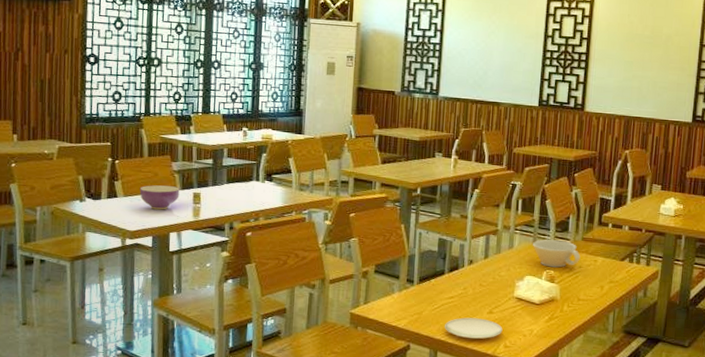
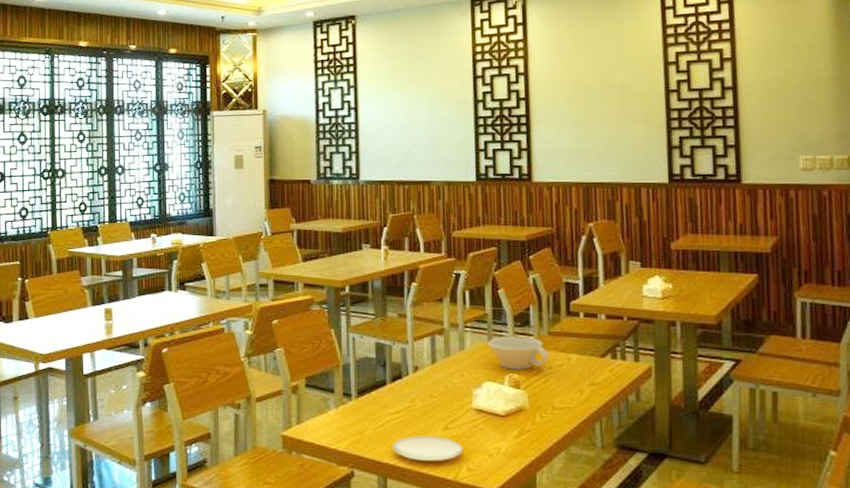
bowl: present [139,185,180,210] -> none [50,303,90,330]

